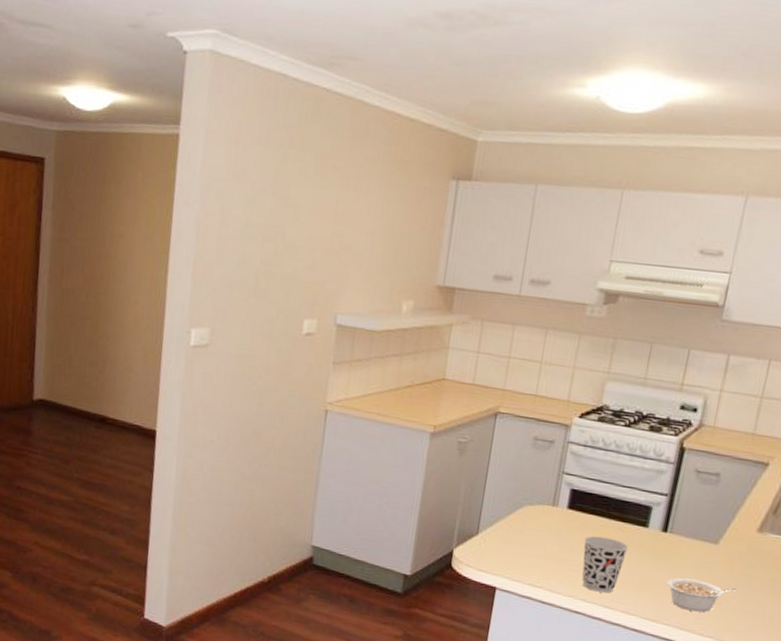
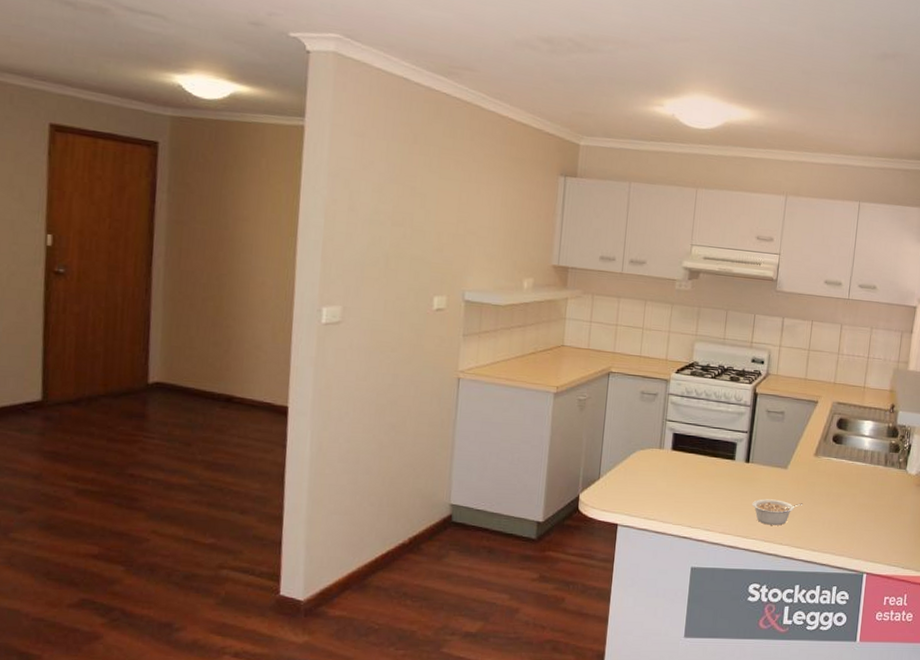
cup: present [582,535,629,593] -> none [686,471,722,518]

